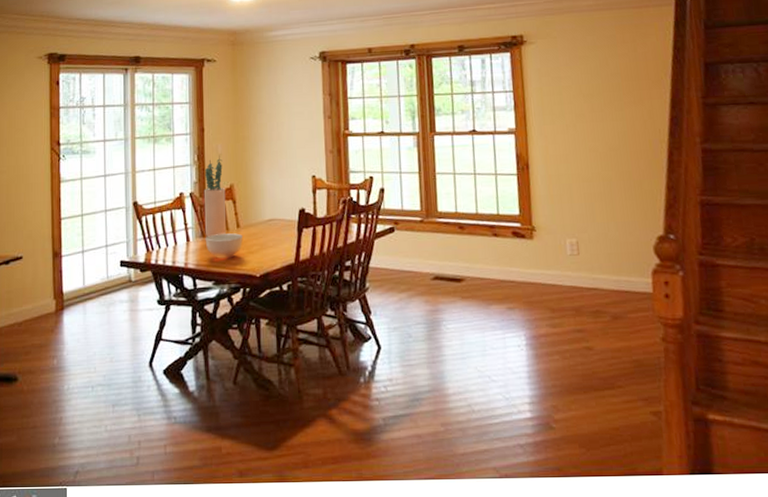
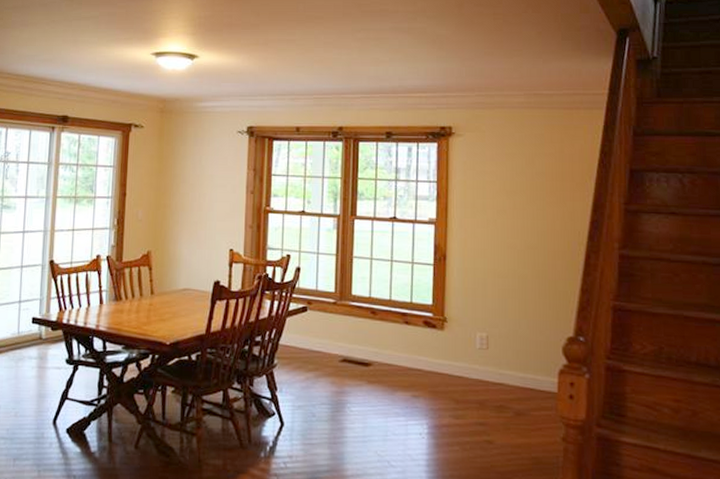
vase: present [204,155,227,237] -> none [118,221,143,301]
bowl: present [205,233,243,259] -> none [118,299,156,324]

